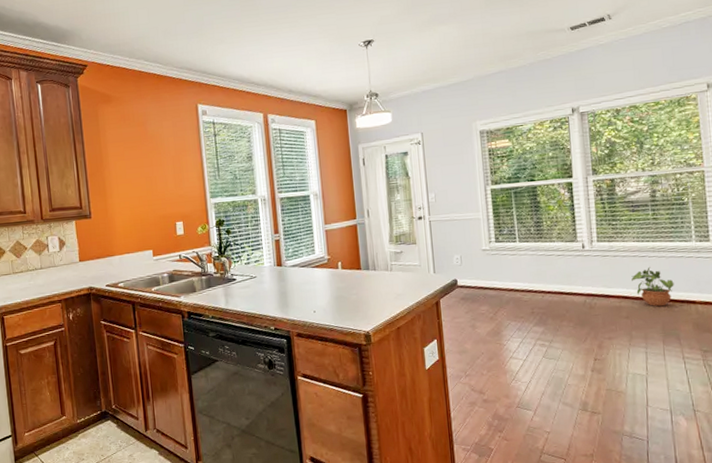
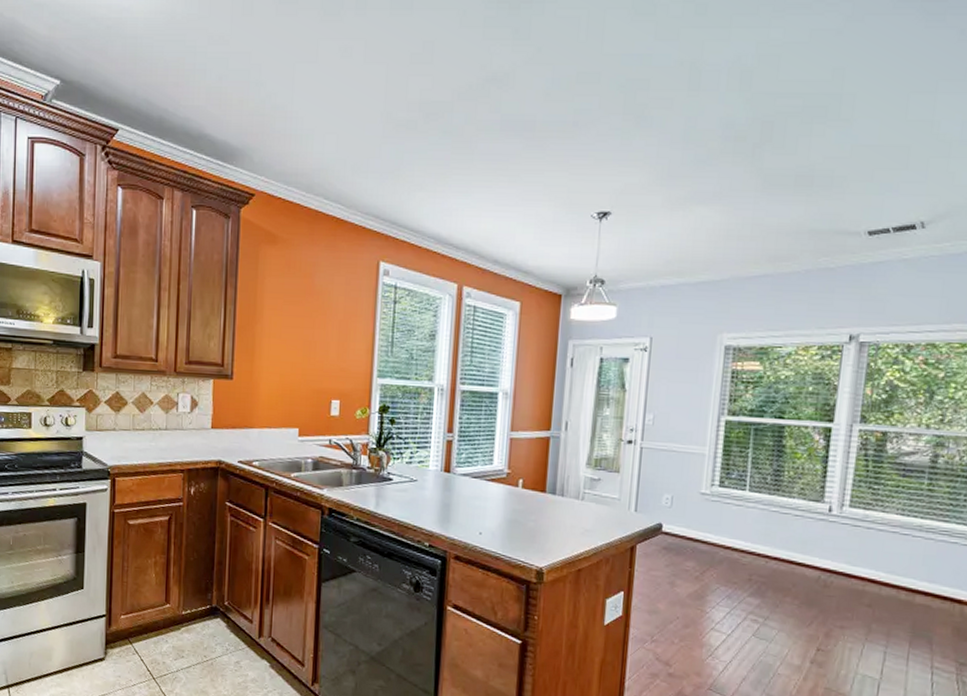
potted plant: present [631,267,674,307] -> none [884,549,939,600]

